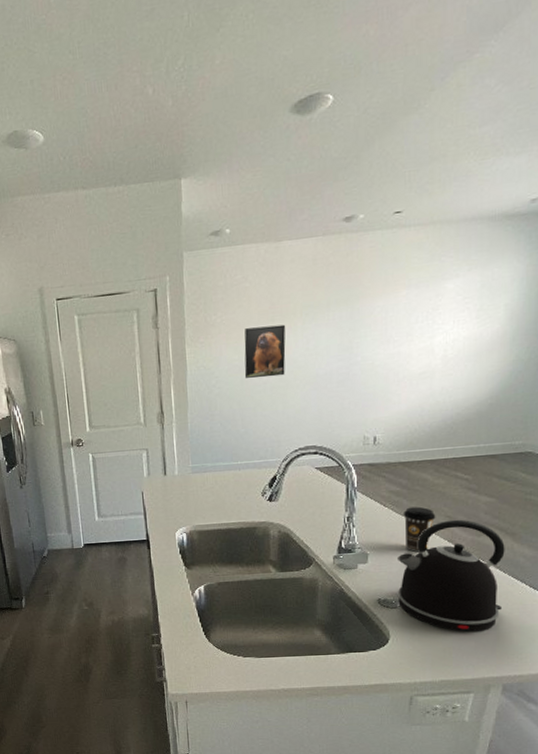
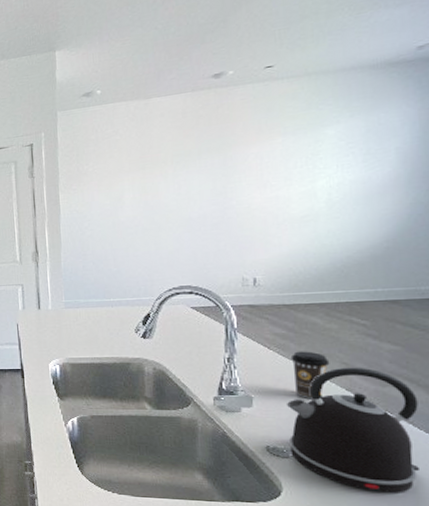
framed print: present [244,324,286,378] -> none [115,172,157,221]

